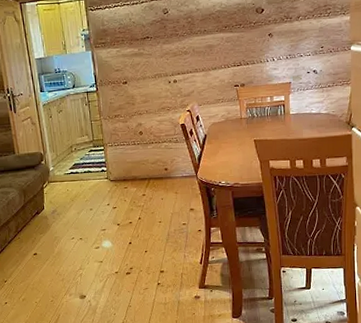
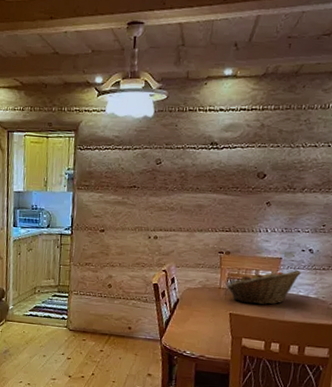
fruit basket: none [247,90,311,129] -> present [226,269,302,305]

